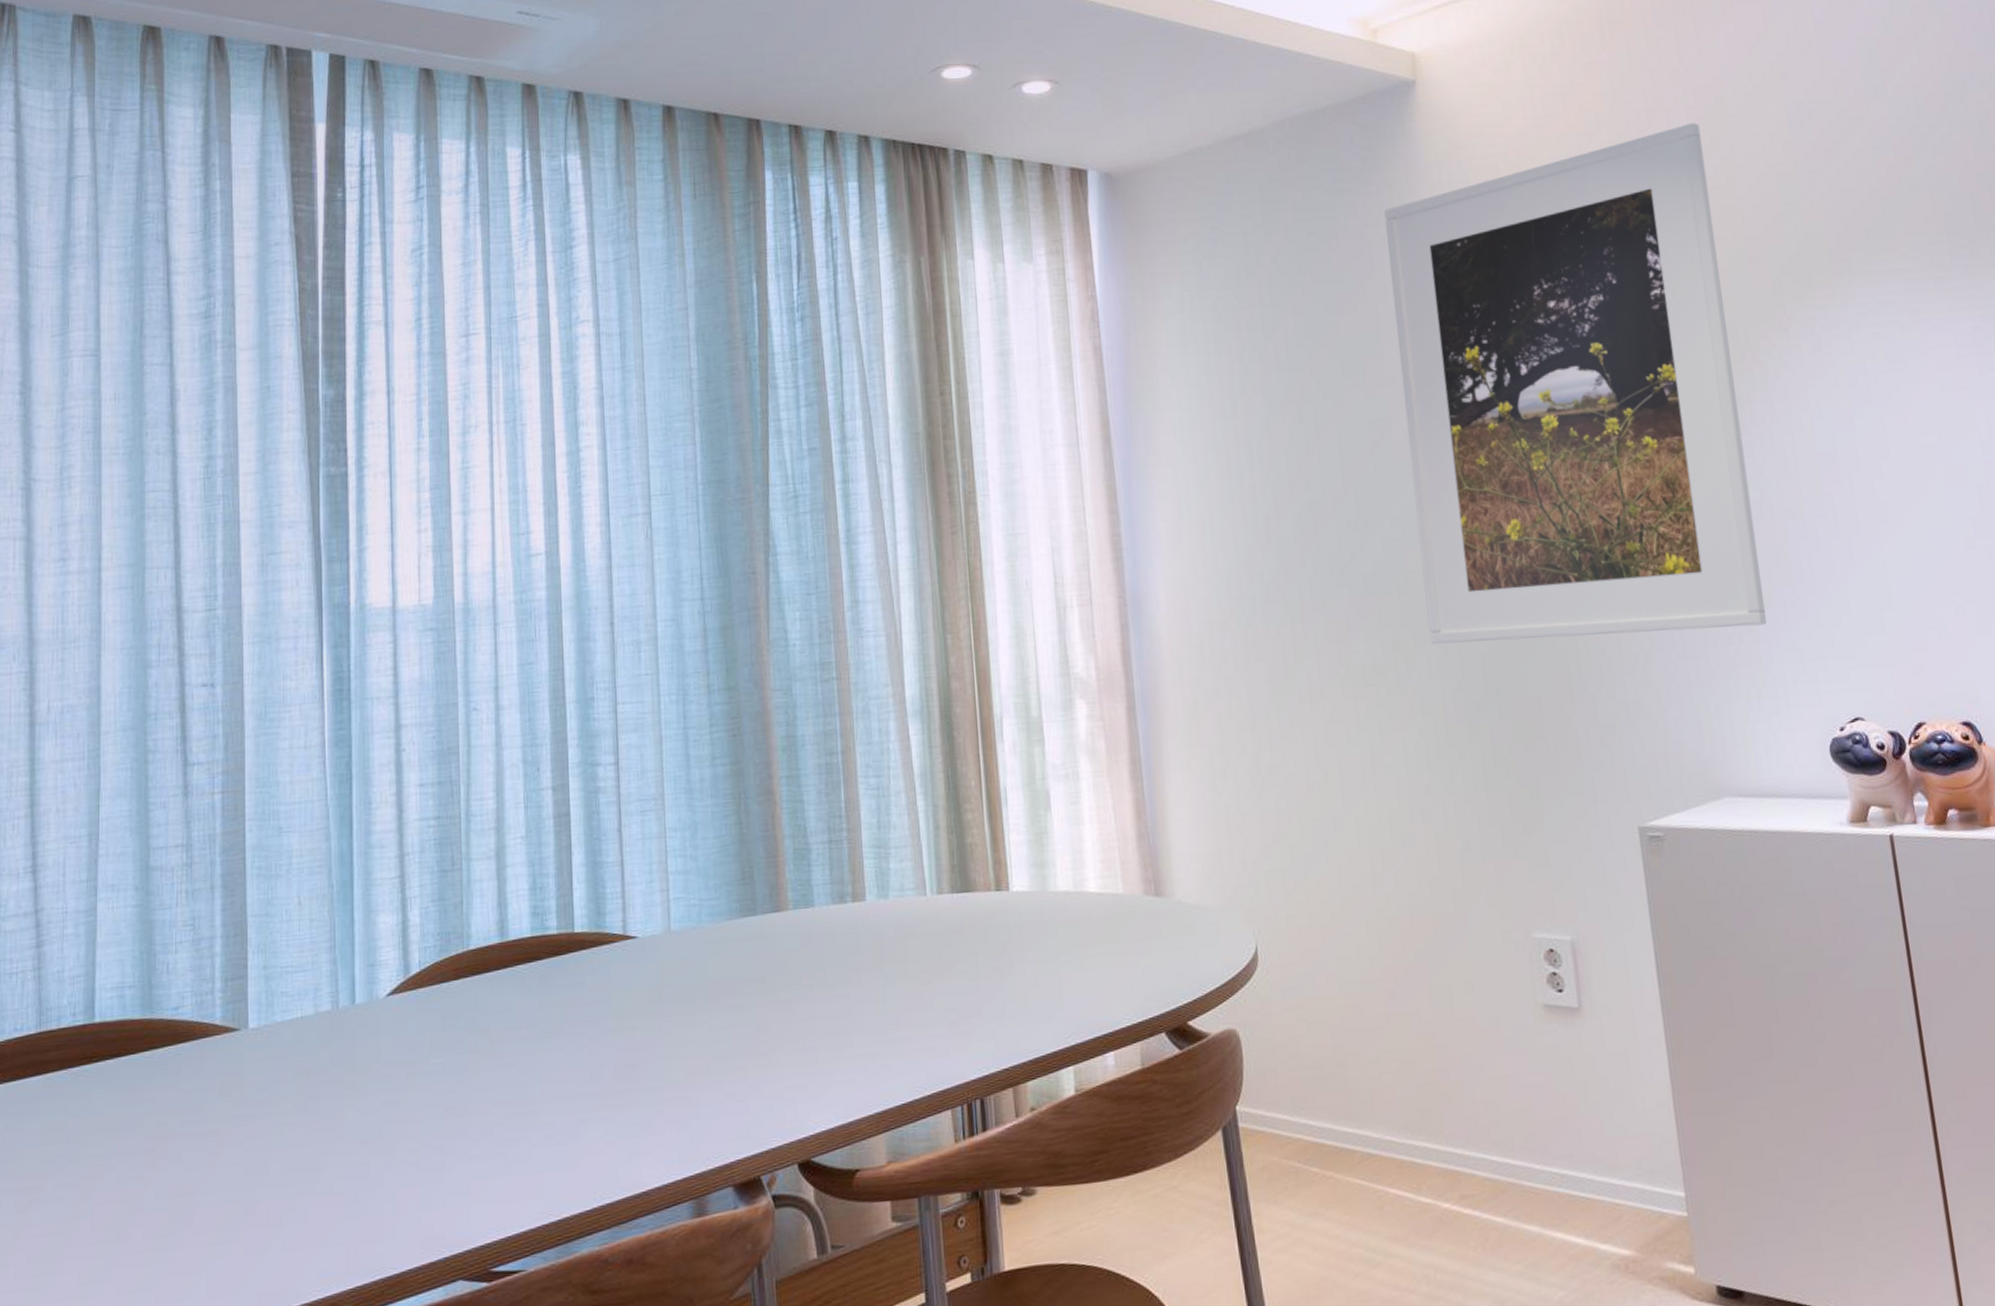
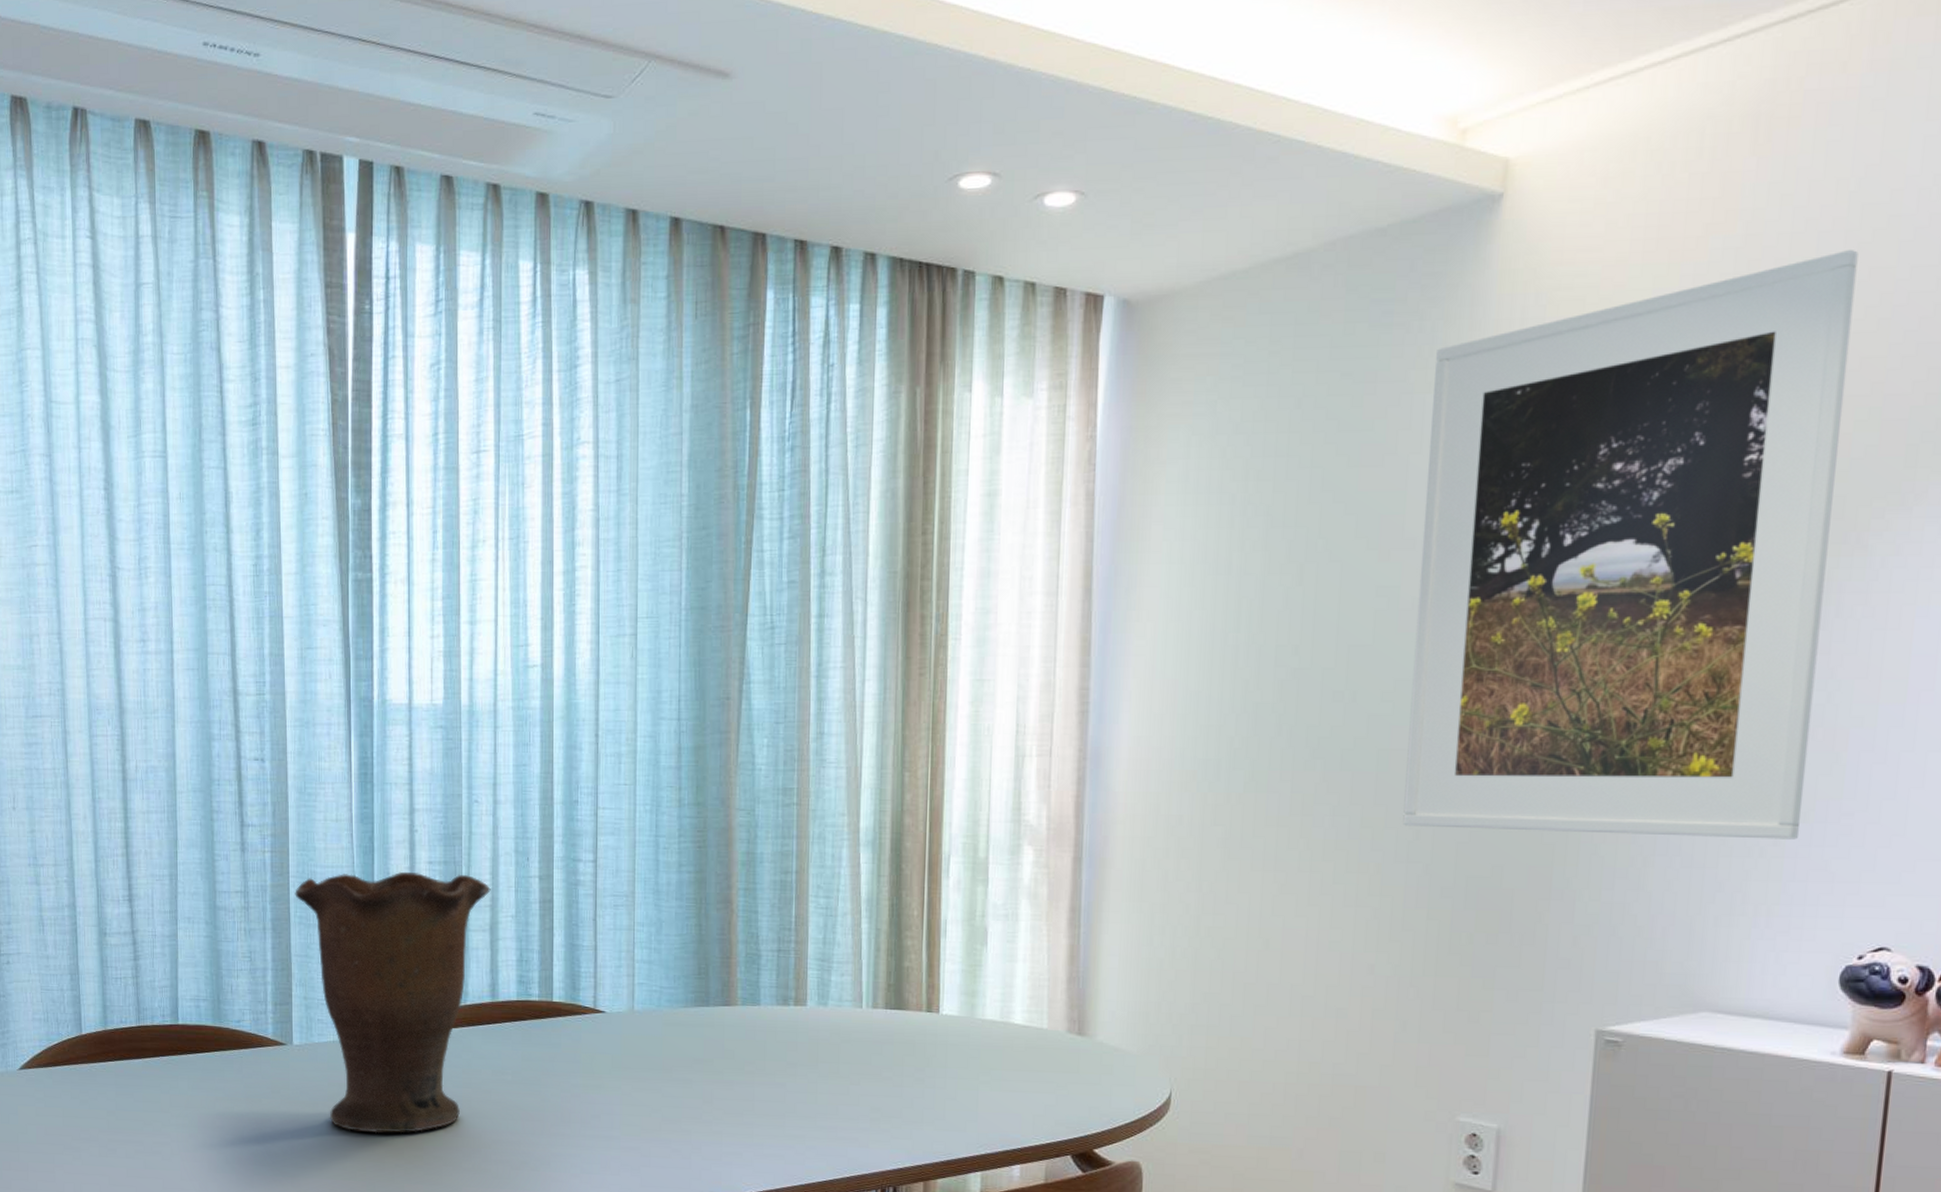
vase: none [252,794,495,1130] -> present [295,871,491,1134]

